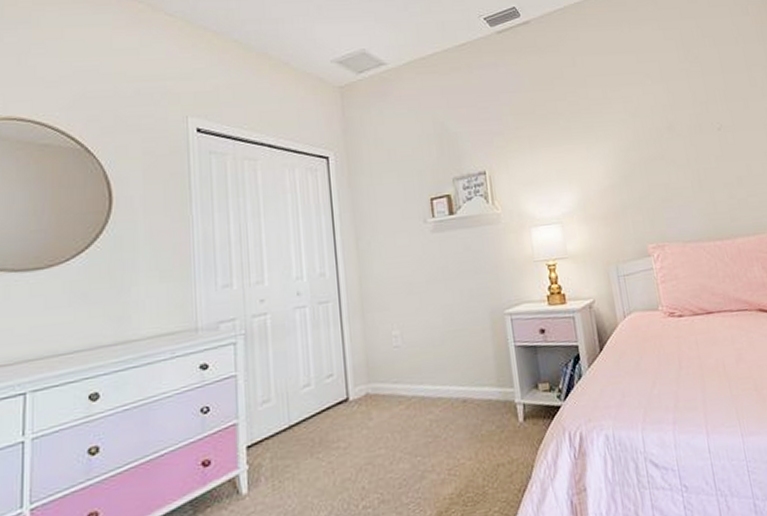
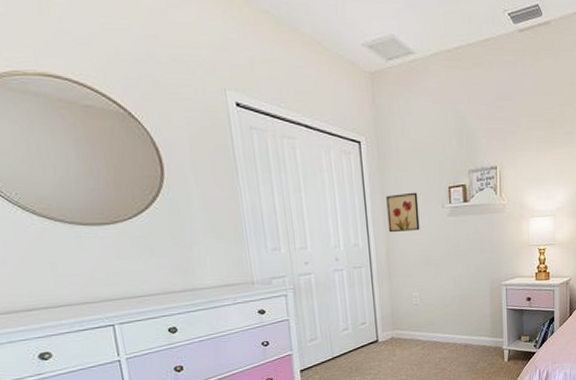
wall art: none [357,207,399,257] -> present [386,192,420,233]

